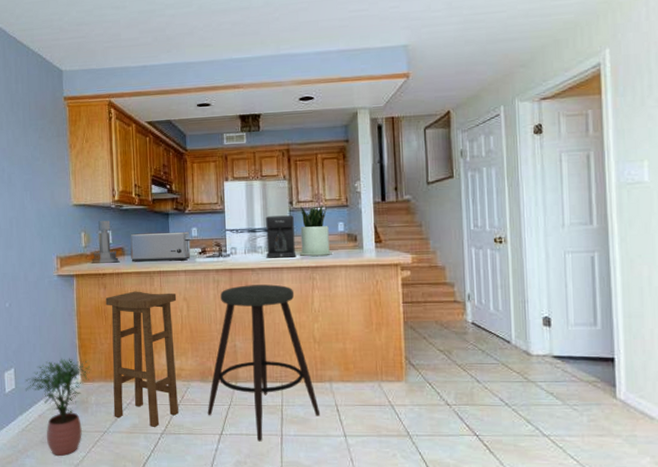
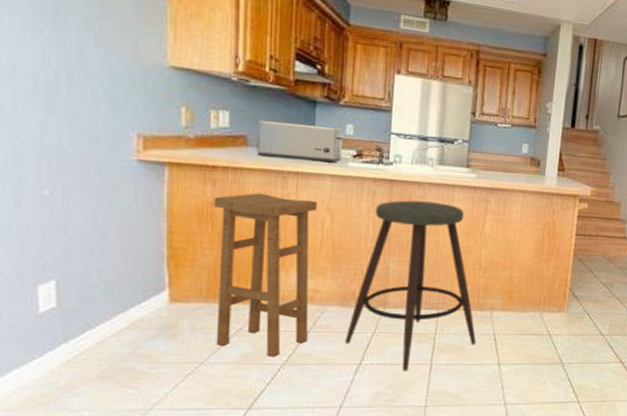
potted plant: present [24,358,91,456] -> none [74,270,185,393]
paper towel holder: present [90,220,120,264] -> none [193,95,240,155]
coffee maker: present [266,215,297,258] -> none [437,124,475,176]
planter: present [299,204,333,257] -> none [475,119,513,178]

